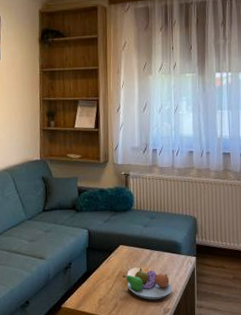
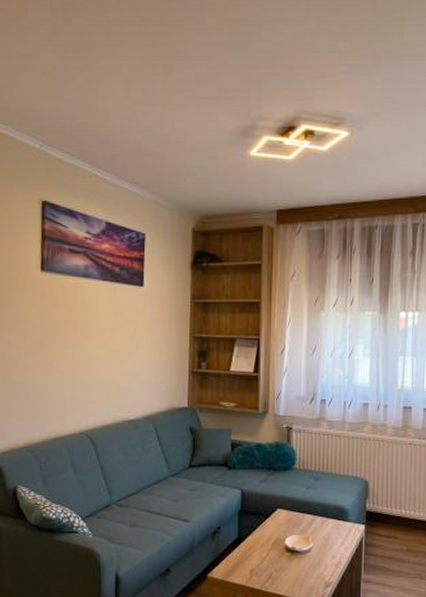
fruit bowl: present [122,267,173,300] -> none [279,535,337,572]

